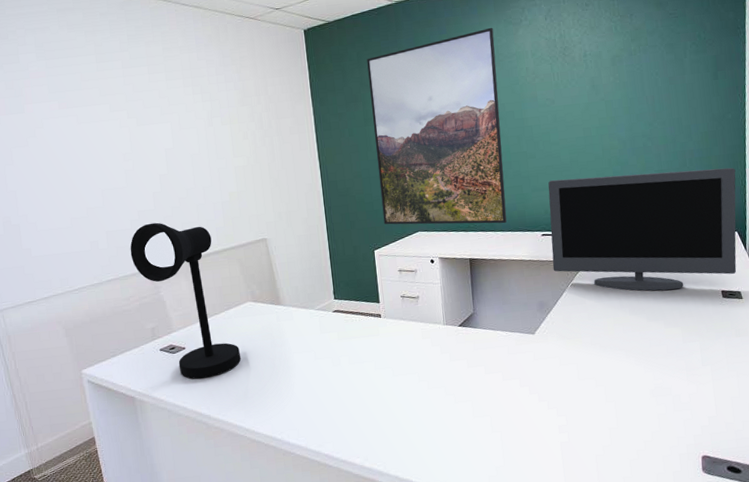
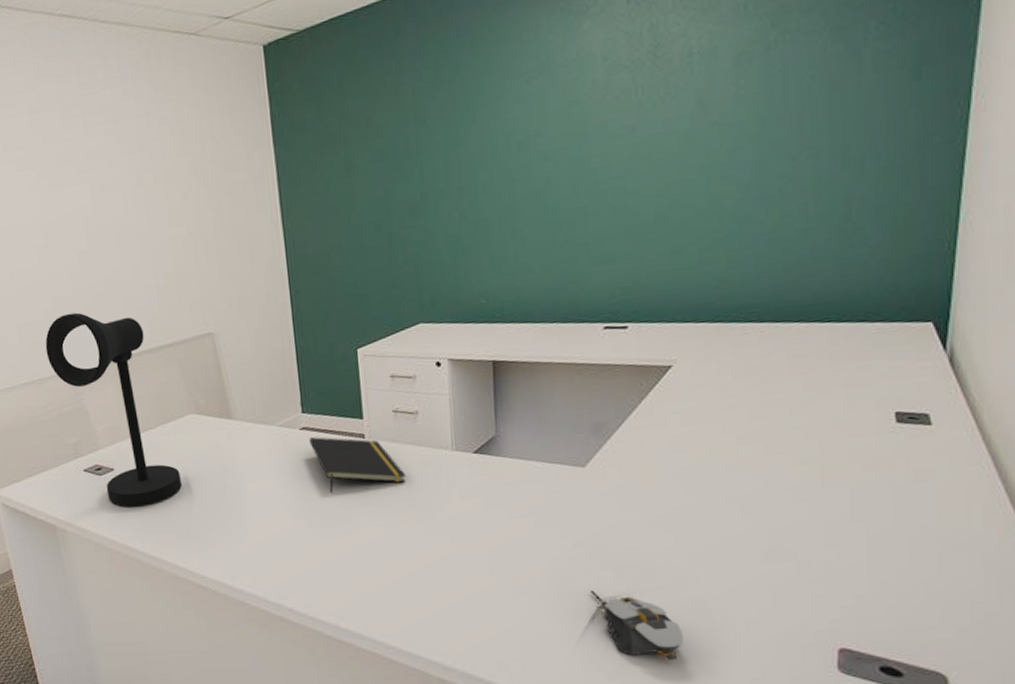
notepad: none [340,317,412,361] -> present [309,437,406,493]
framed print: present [367,27,507,225] -> none [351,21,552,314]
computer mouse: none [542,425,605,474] -> present [590,590,683,661]
monitor: present [548,167,737,291] -> none [617,221,939,411]

